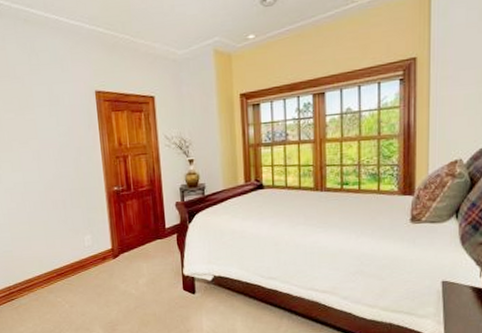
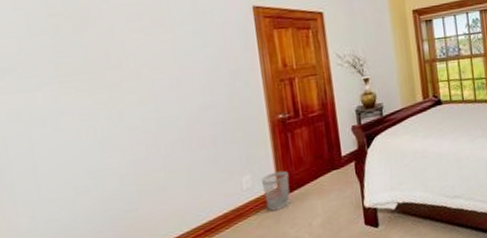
wastebasket: none [98,235,122,267] -> present [260,170,291,212]

